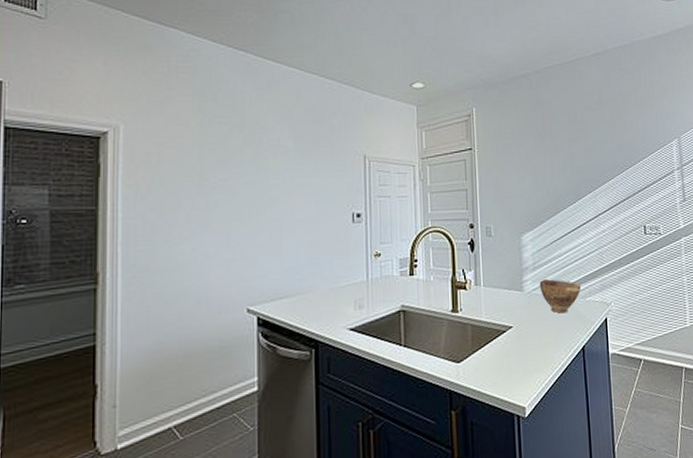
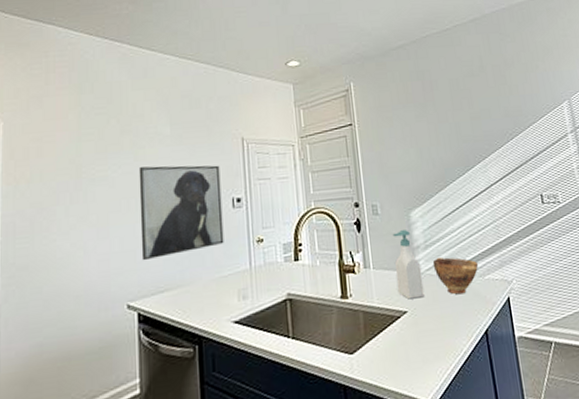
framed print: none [261,178,343,269] -> present [138,165,224,261]
soap bottle: none [503,252,530,316] -> present [392,230,425,300]

